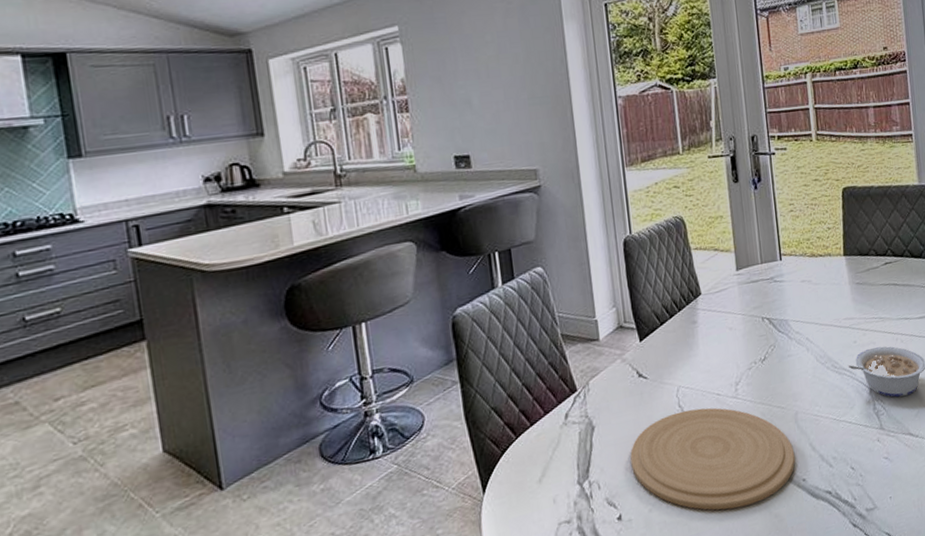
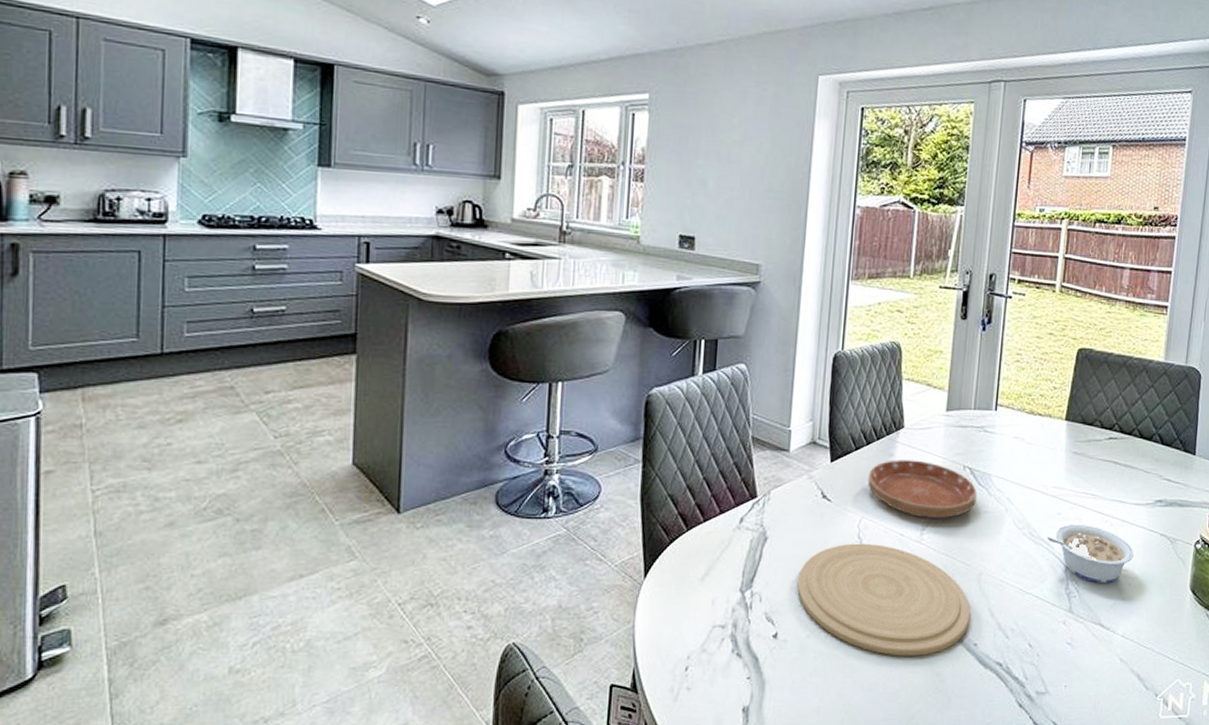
saucer: none [677,321,780,375] -> present [868,460,977,518]

